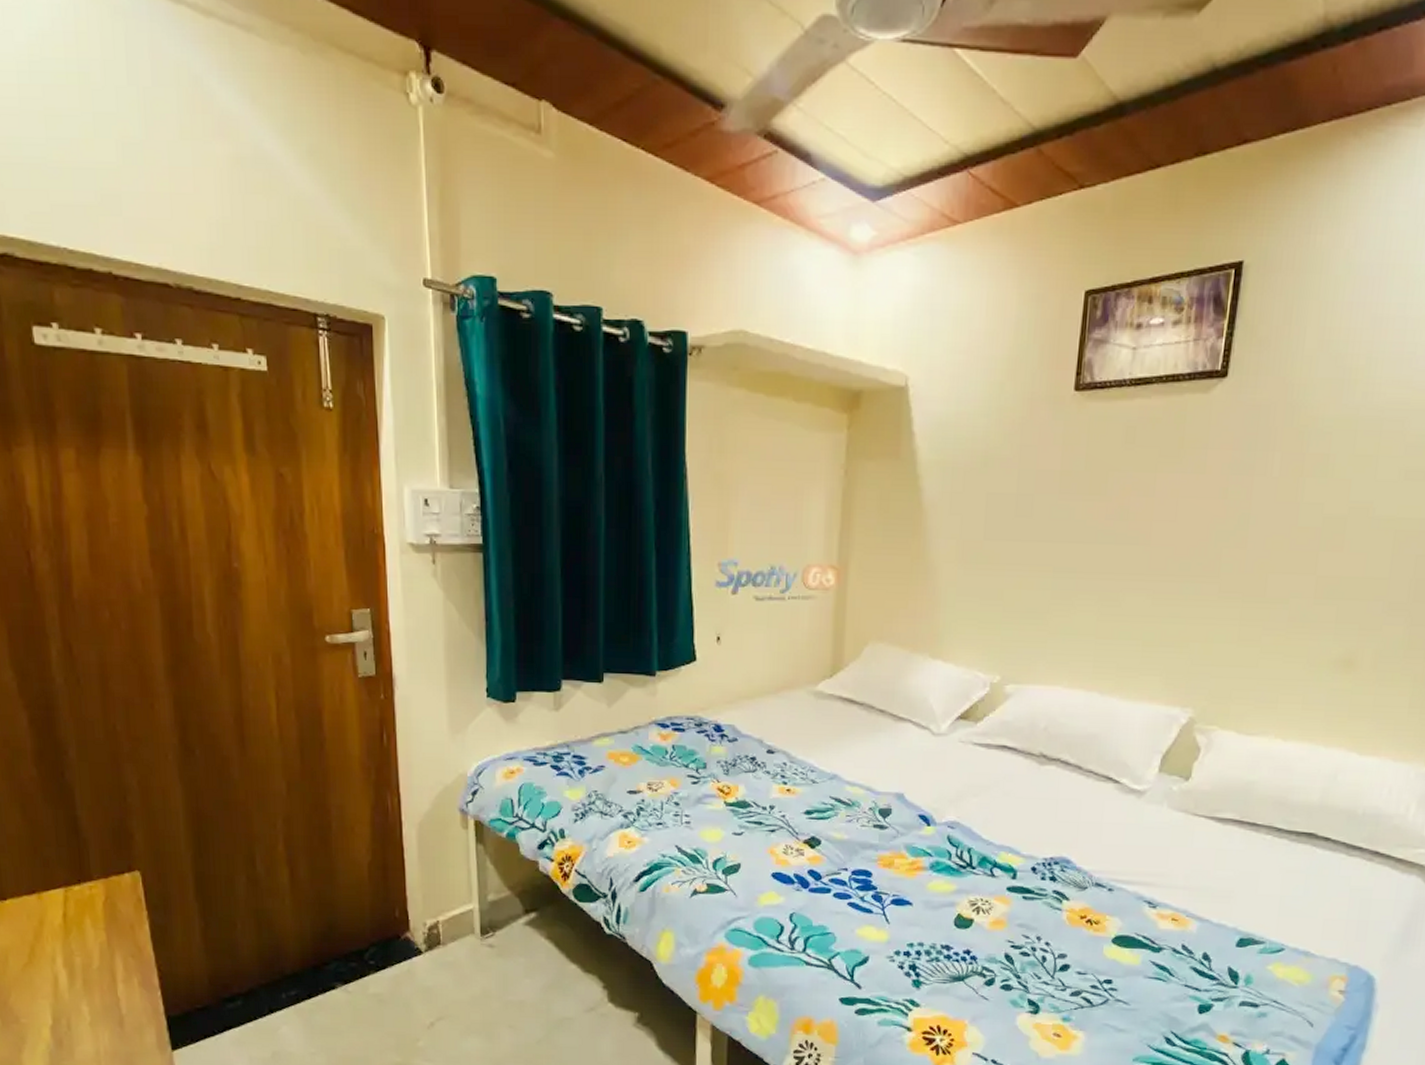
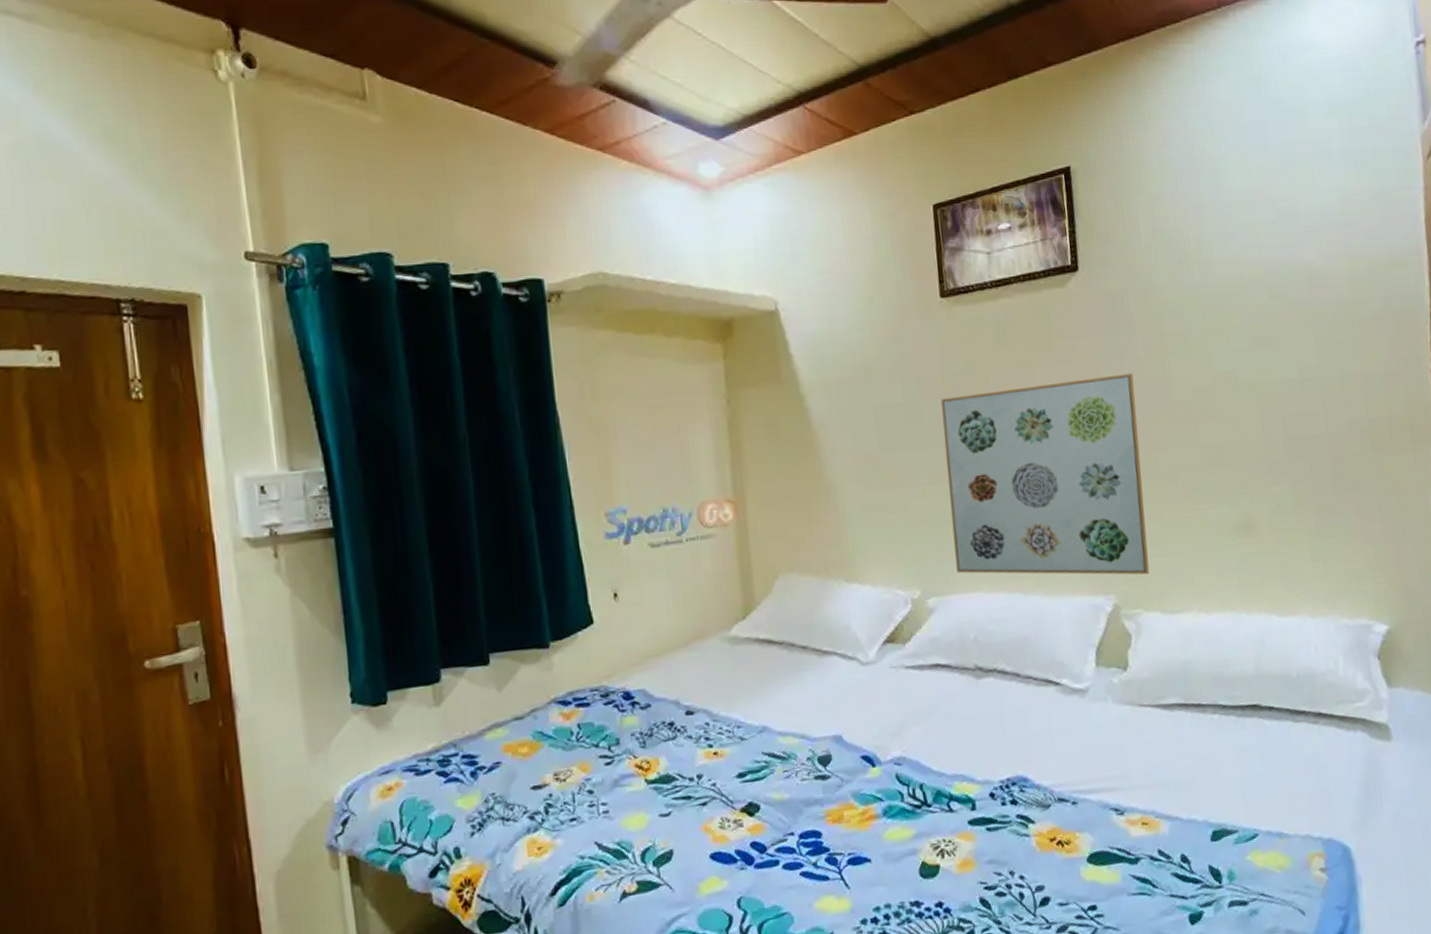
wall art: none [1038,491,1262,694] -> present [941,373,1150,575]

